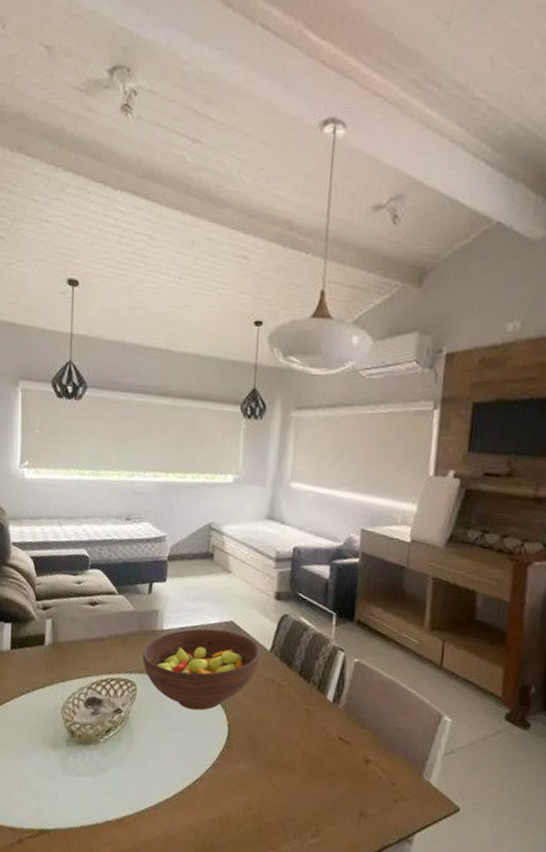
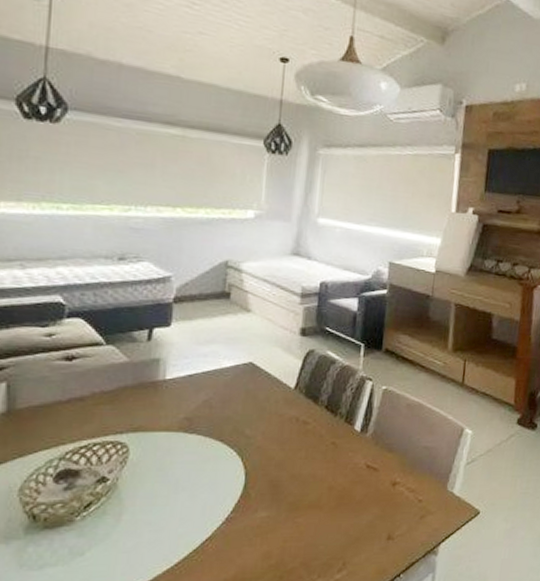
fruit bowl: present [142,628,261,711] -> none [137,372,284,463]

